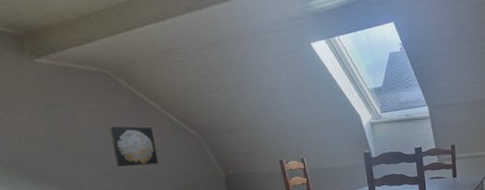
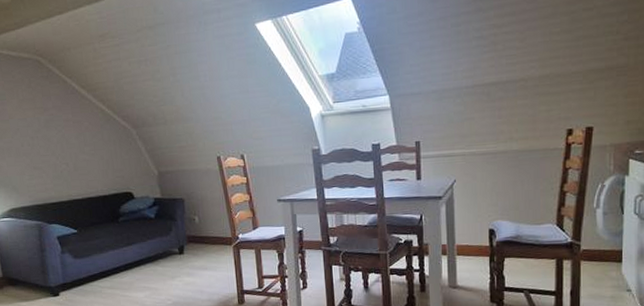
wall art: present [109,126,158,167] -> none [39,117,88,161]

